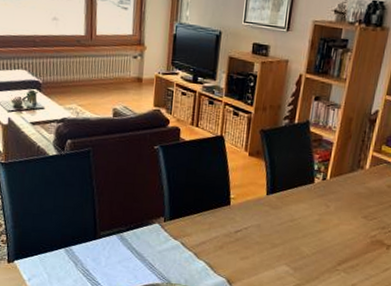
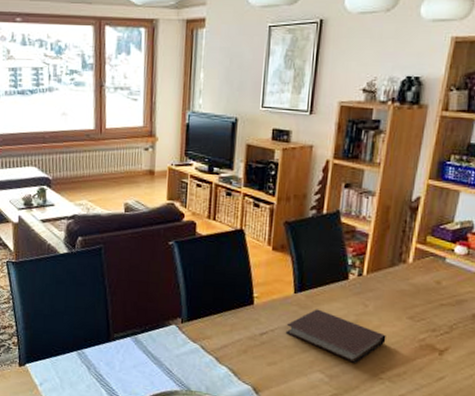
notebook: none [257,209,344,257] -> present [285,309,386,363]

